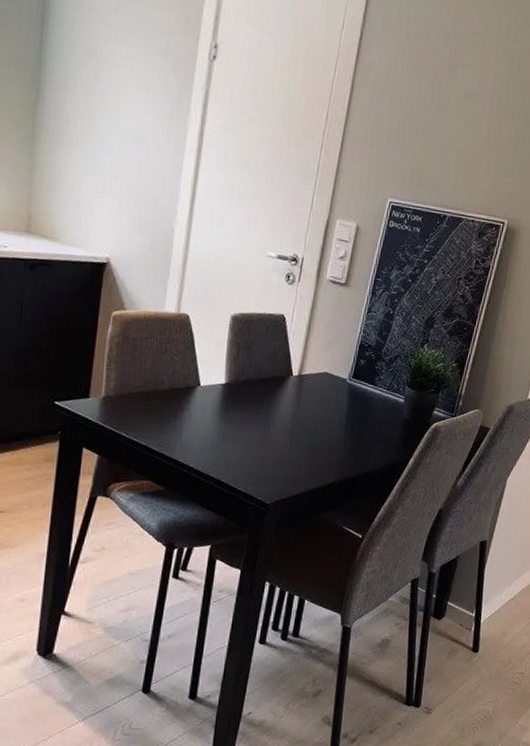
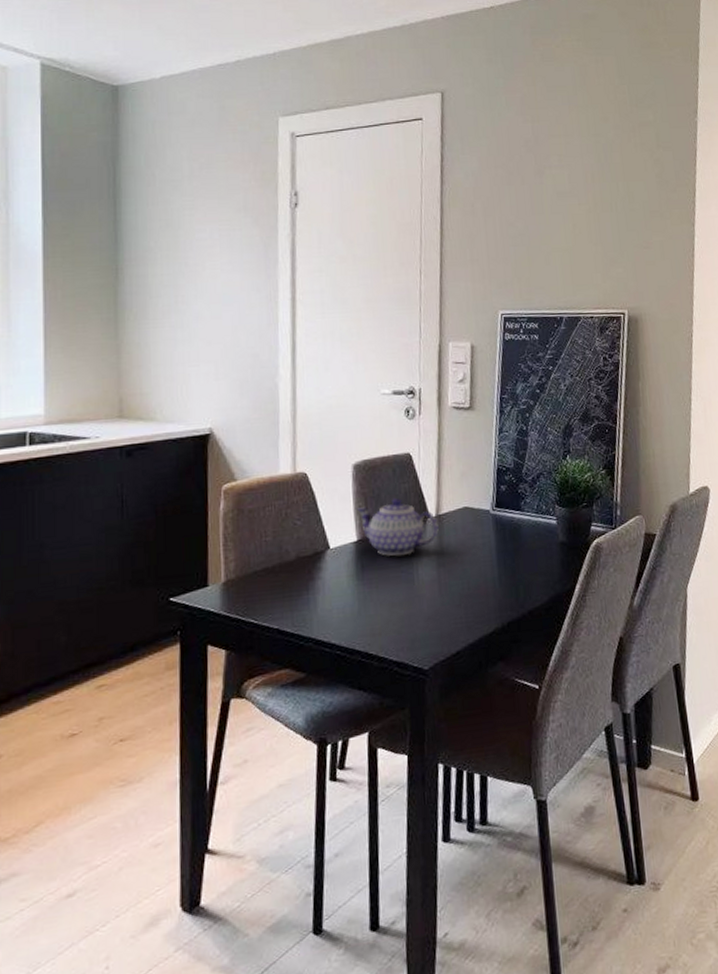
teapot: none [228,353,299,404] -> present [356,498,439,557]

